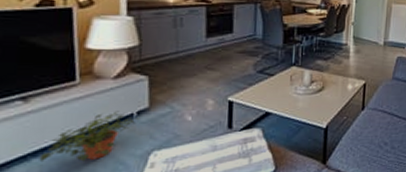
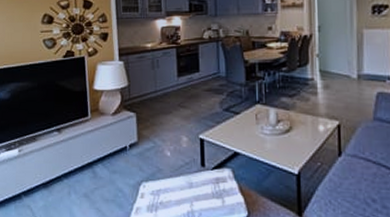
potted plant: present [39,111,139,163] -> none [68,143,131,186]

